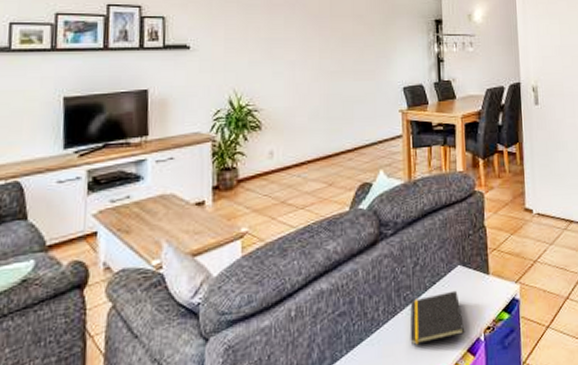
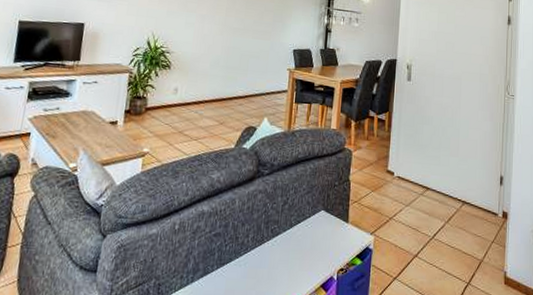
notepad: present [410,290,464,345] -> none [272,231,321,273]

